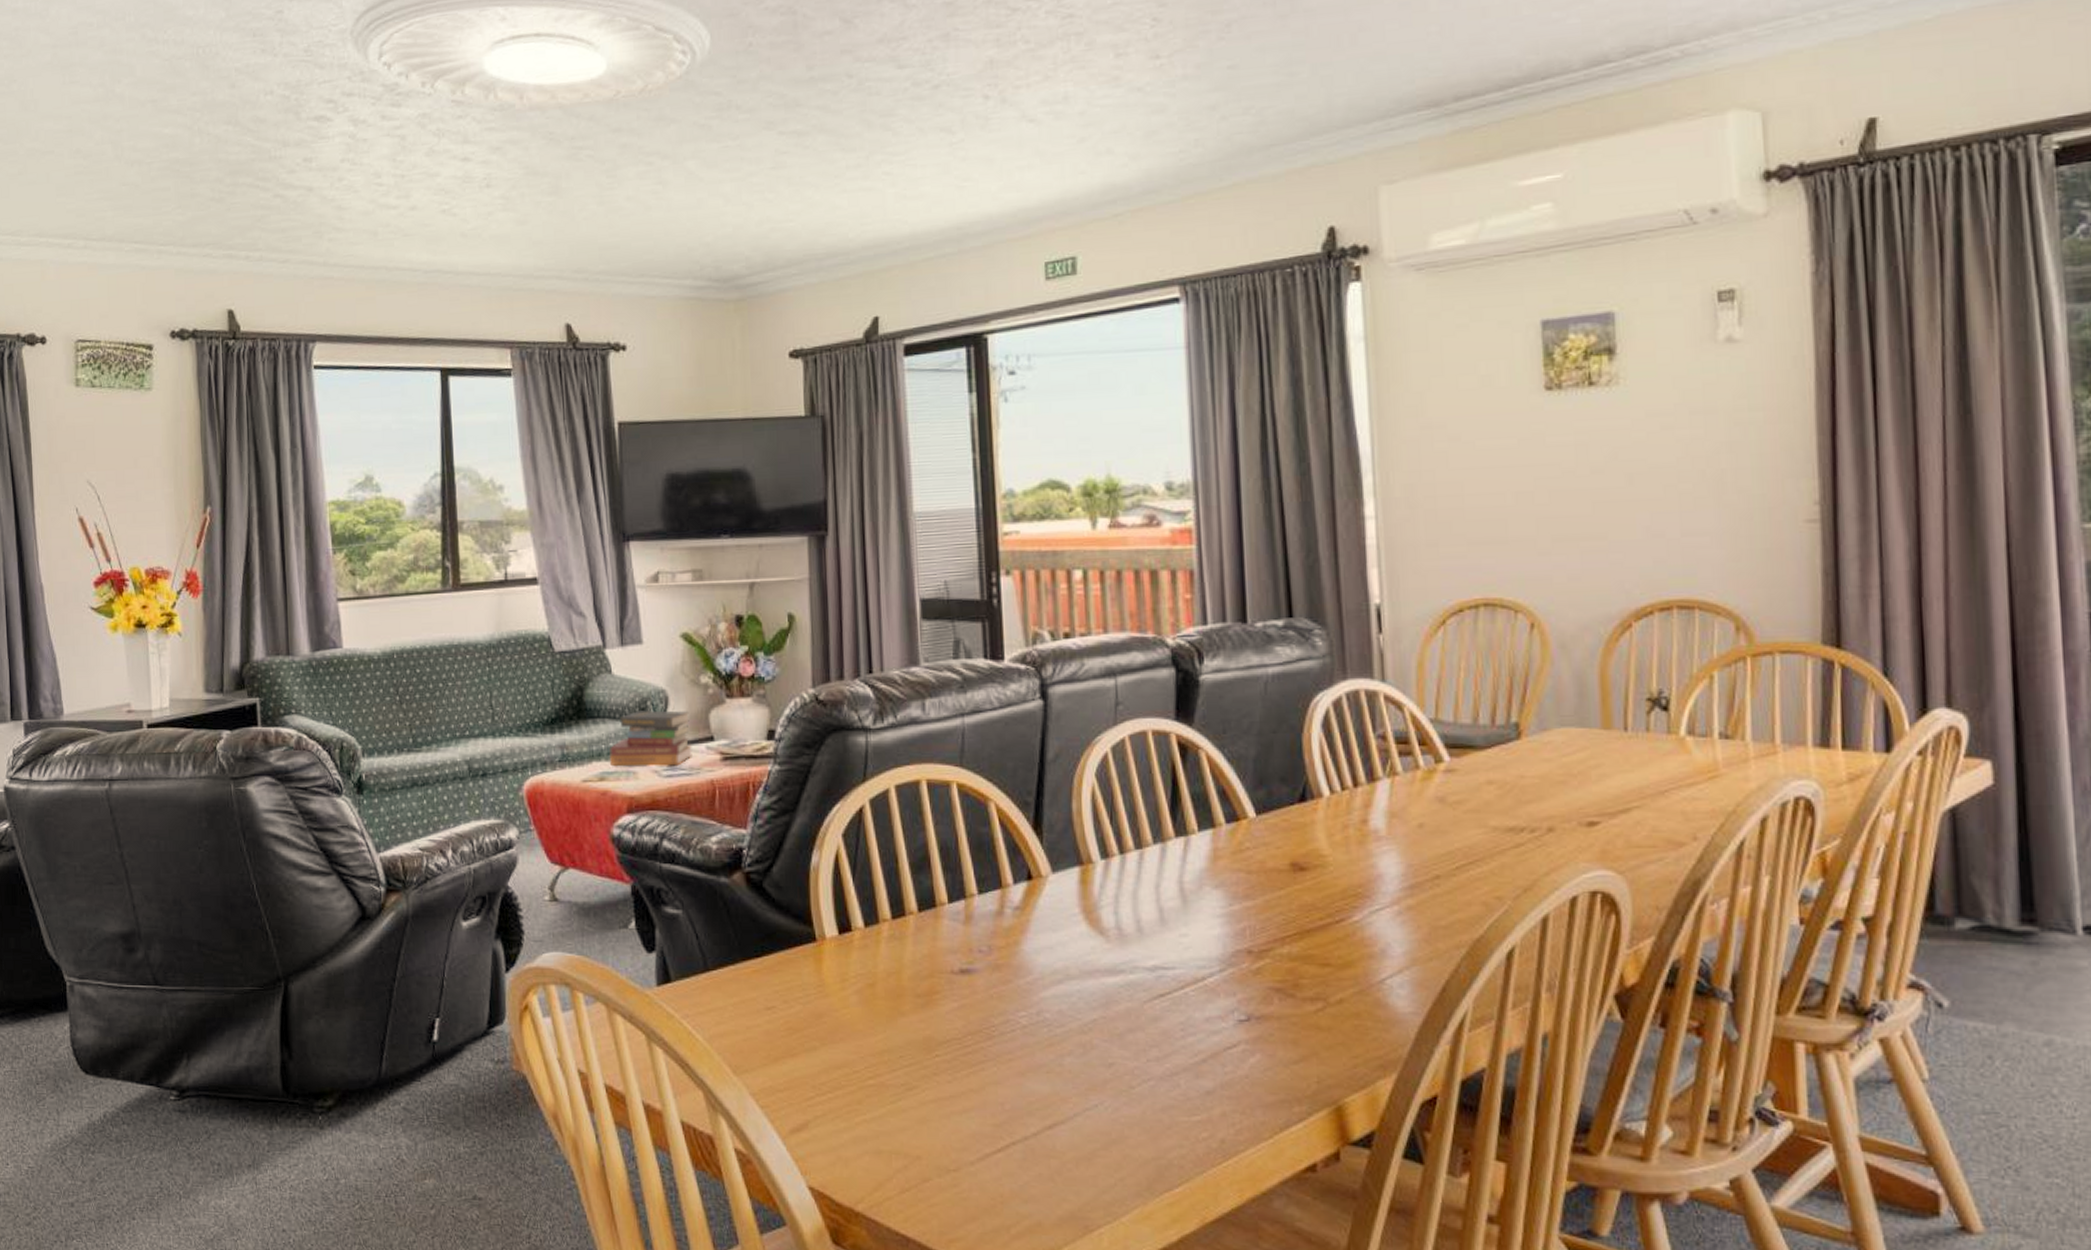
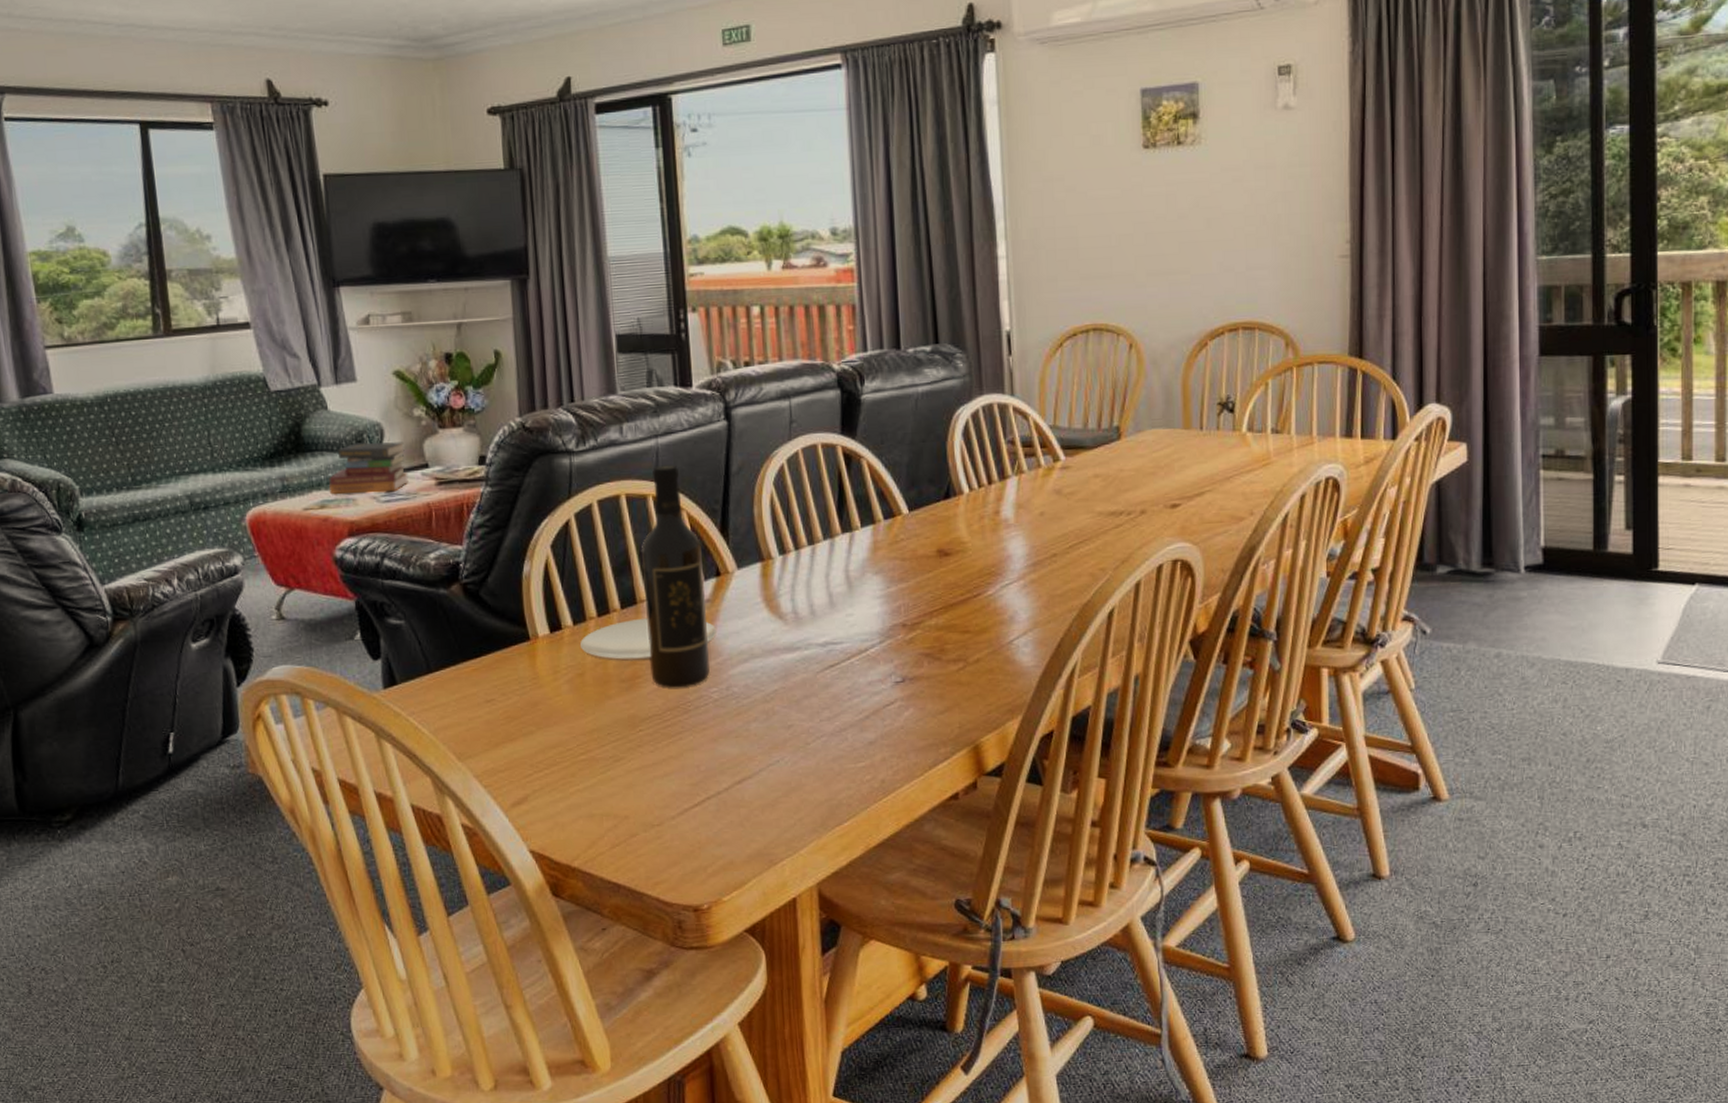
plate: none [871,923,1026,974] -> present [579,617,716,662]
wine bottle: none [942,748,1018,1009] -> present [641,464,710,688]

